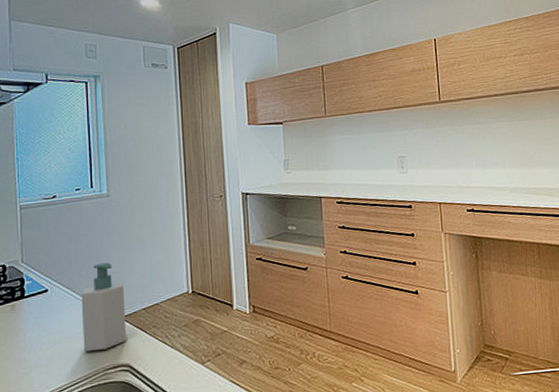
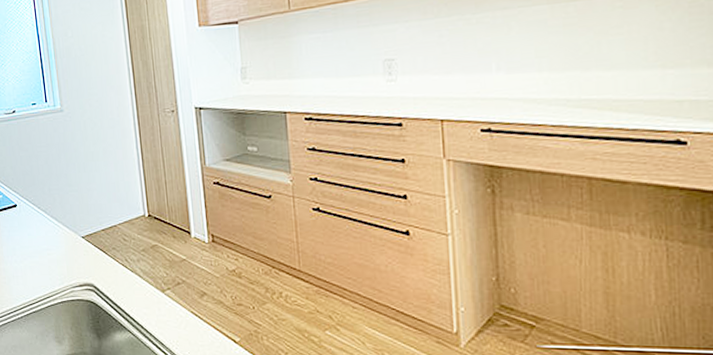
soap bottle: present [81,262,126,352] -> none [45,180,89,268]

